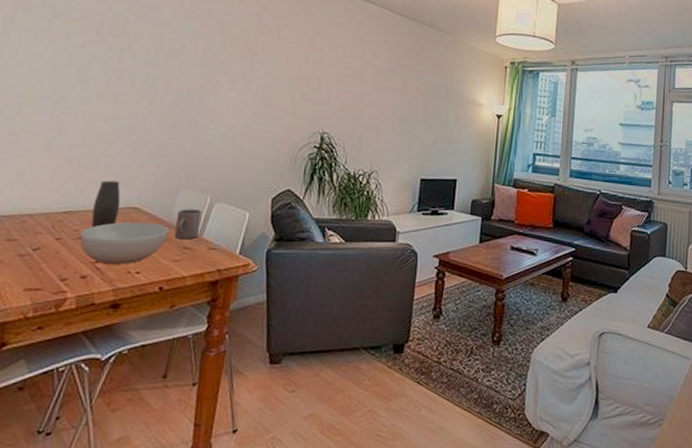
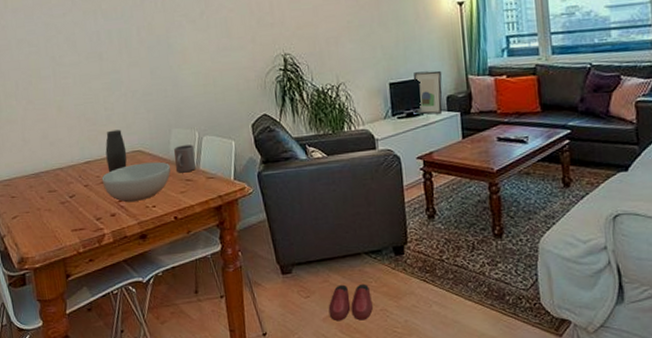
slippers: none [312,380,362,422] -> present [328,283,373,321]
picture frame: none [438,172,472,216] -> present [413,70,443,115]

